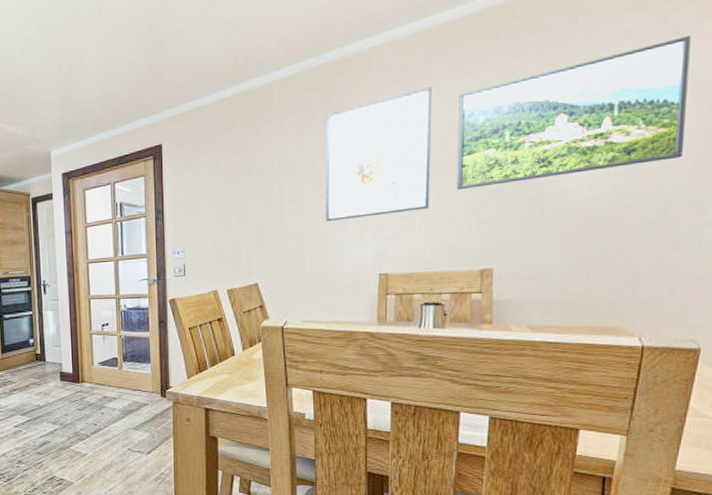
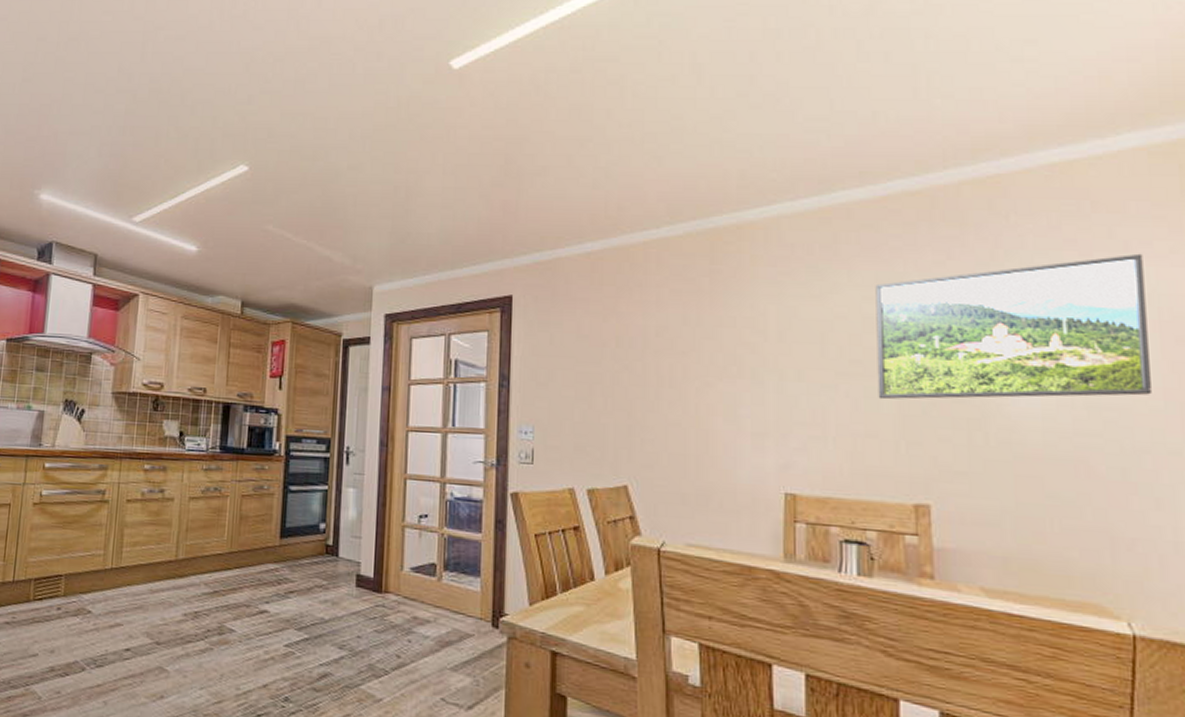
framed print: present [325,86,431,221] -> none [714,271,846,418]

